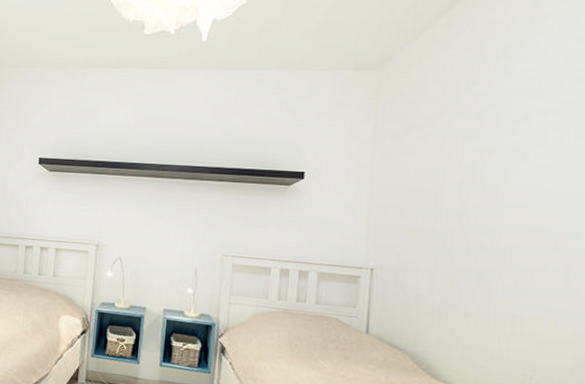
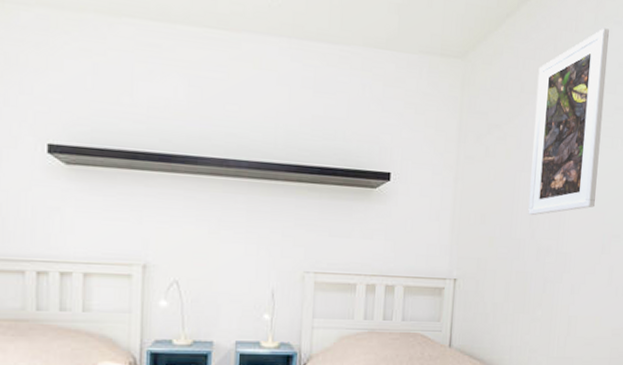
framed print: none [455,25,551,211] -> present [528,28,609,216]

